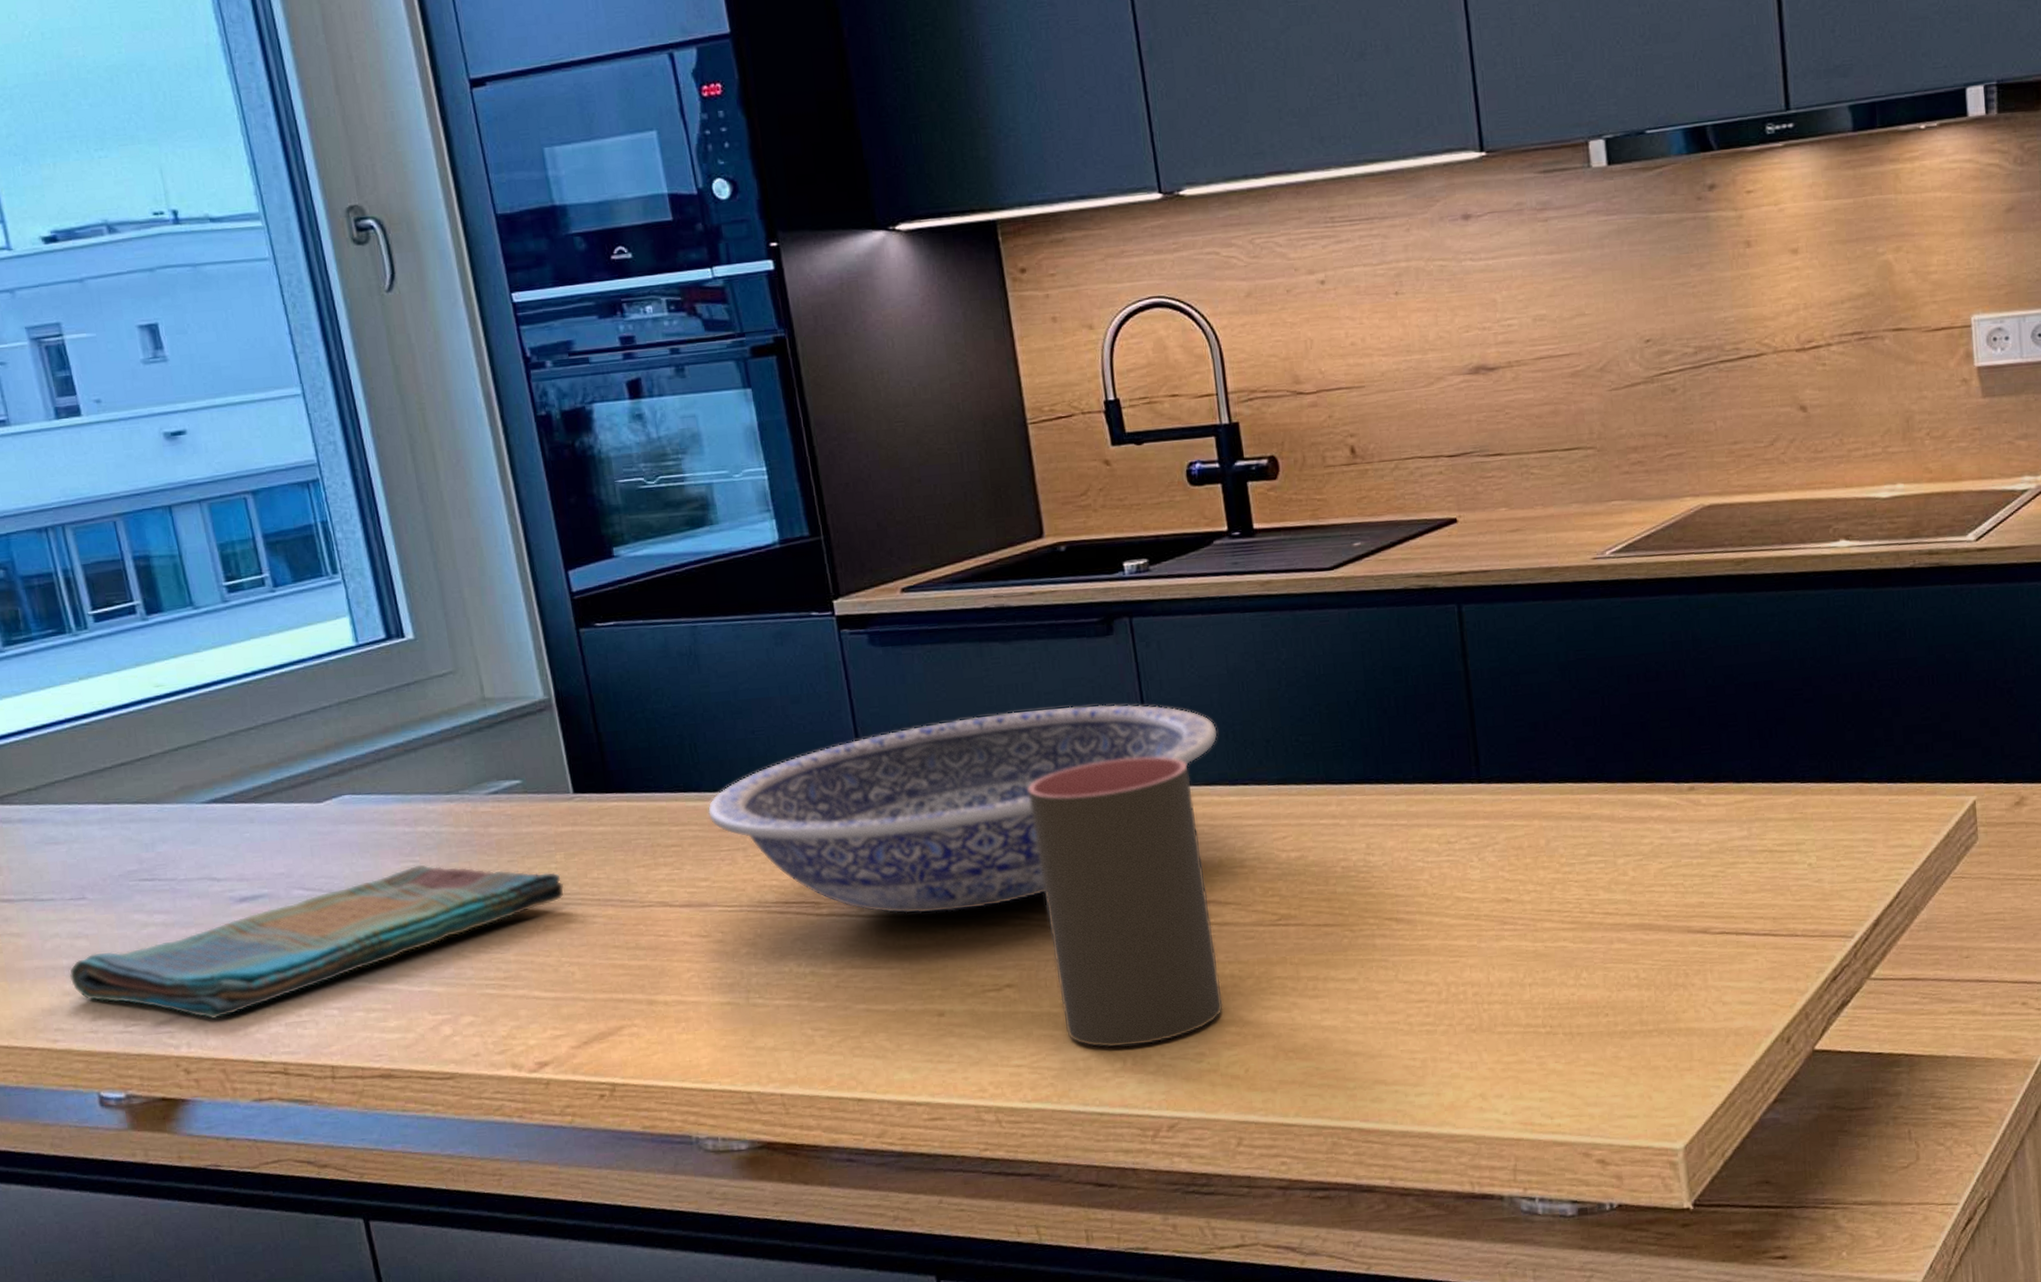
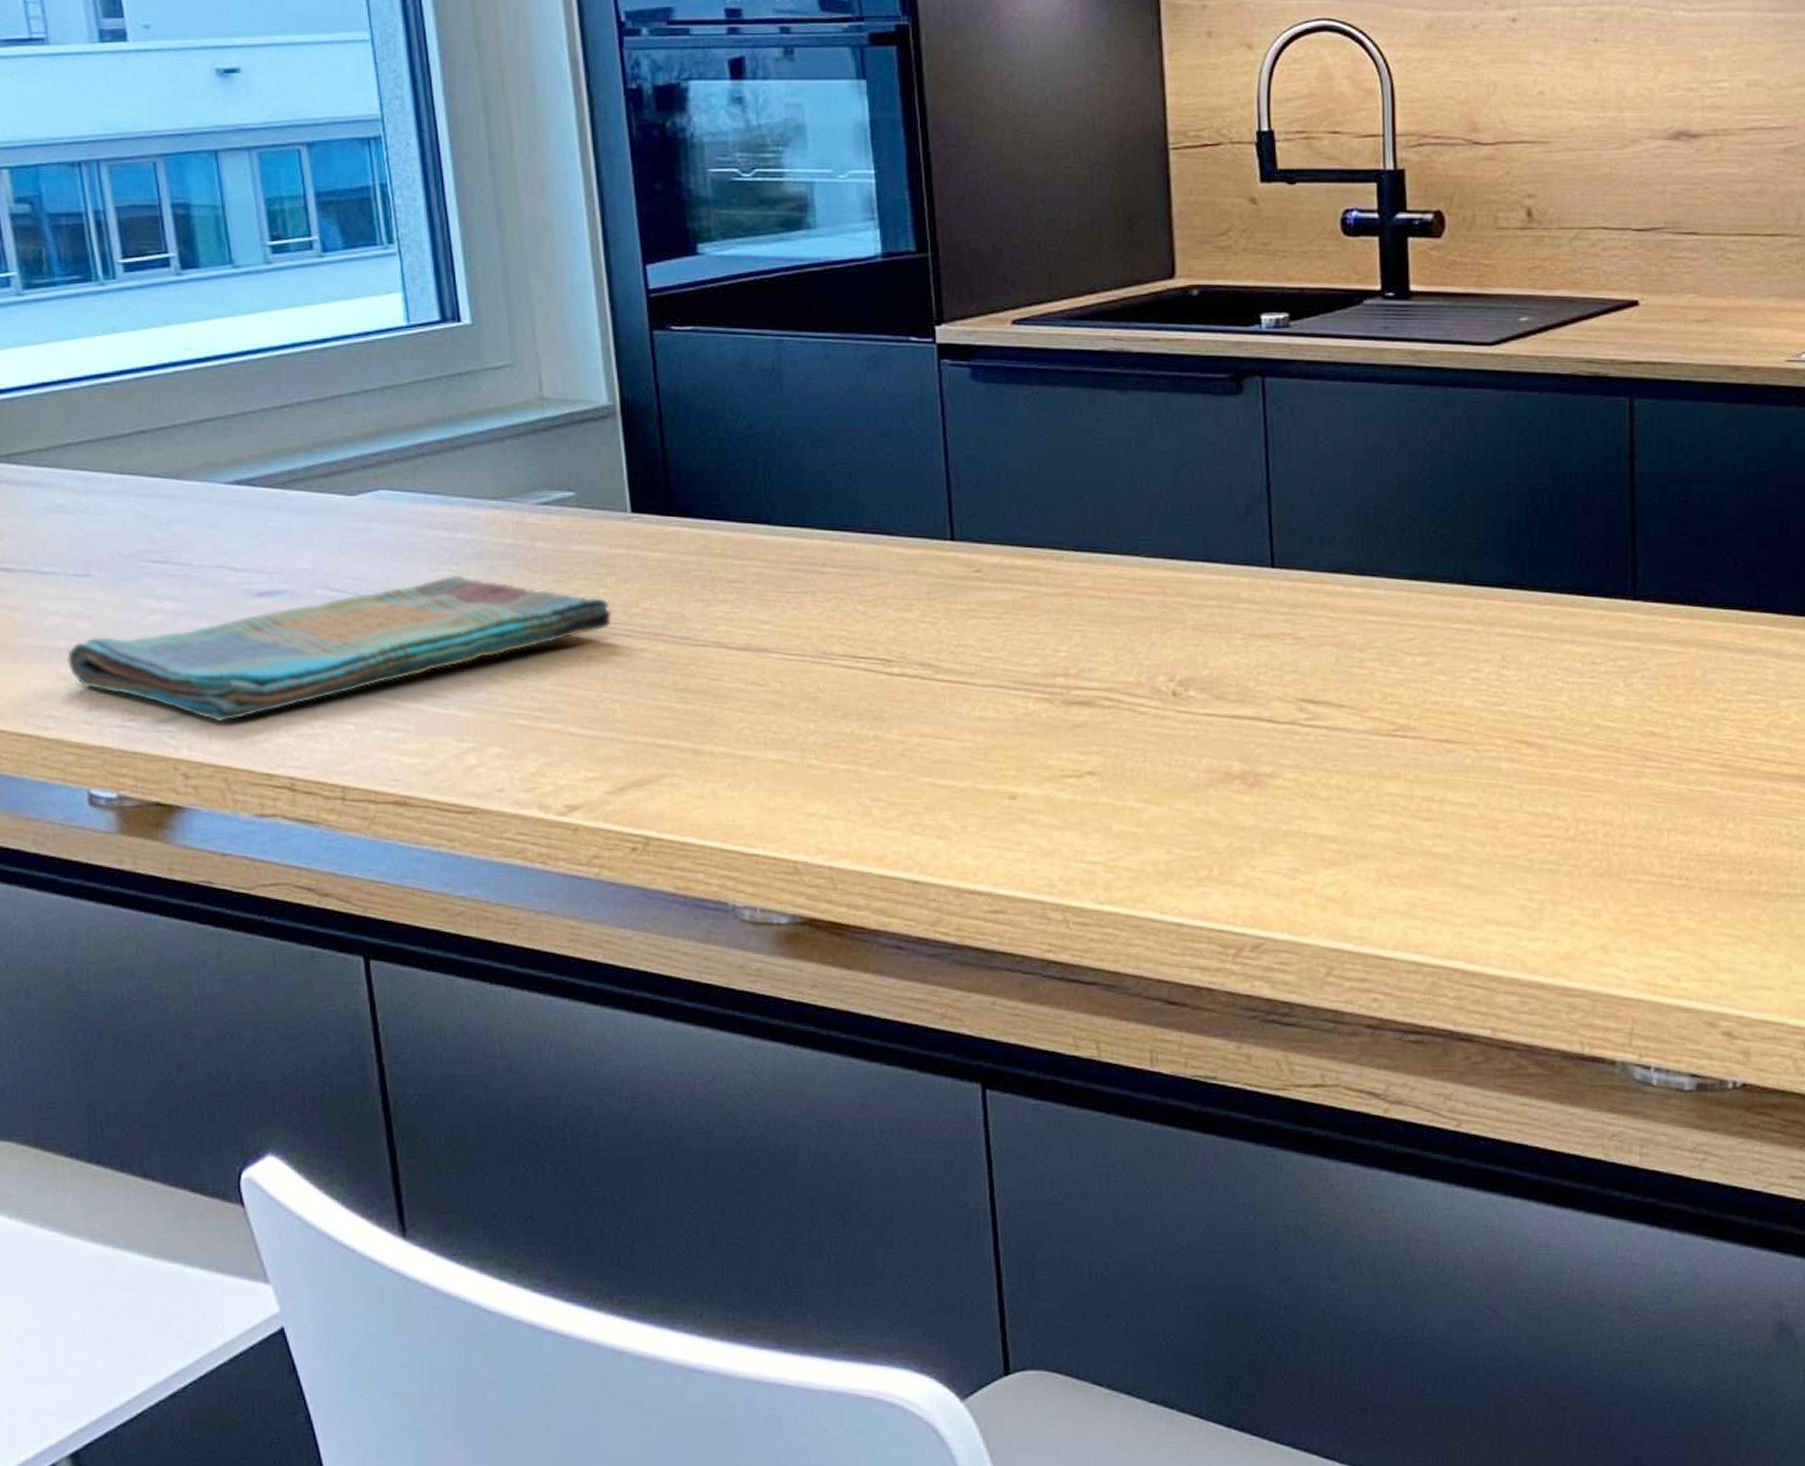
bowl: present [707,704,1218,914] -> none [776,469,1348,685]
cup: present [1027,756,1223,1048] -> none [1131,533,1325,853]

